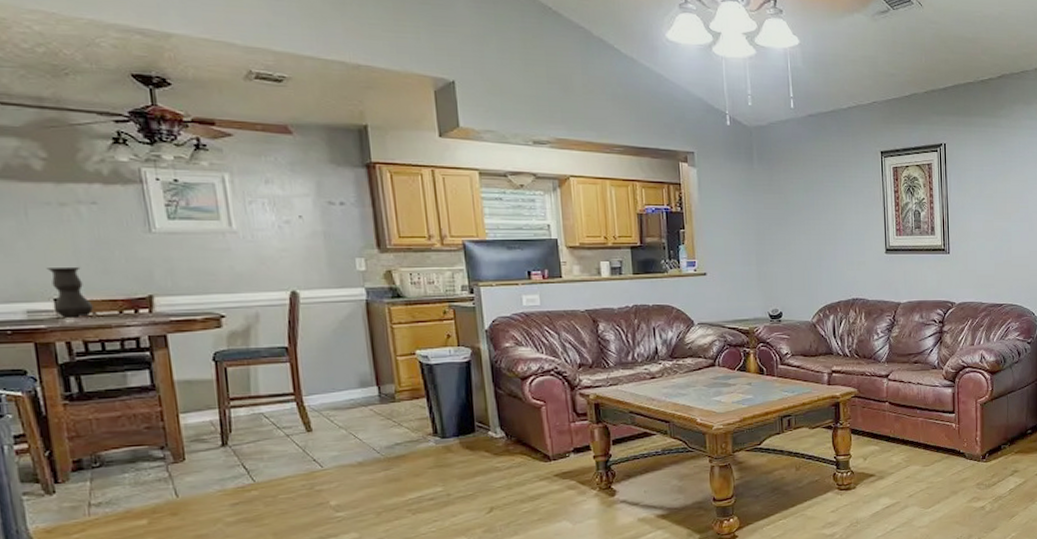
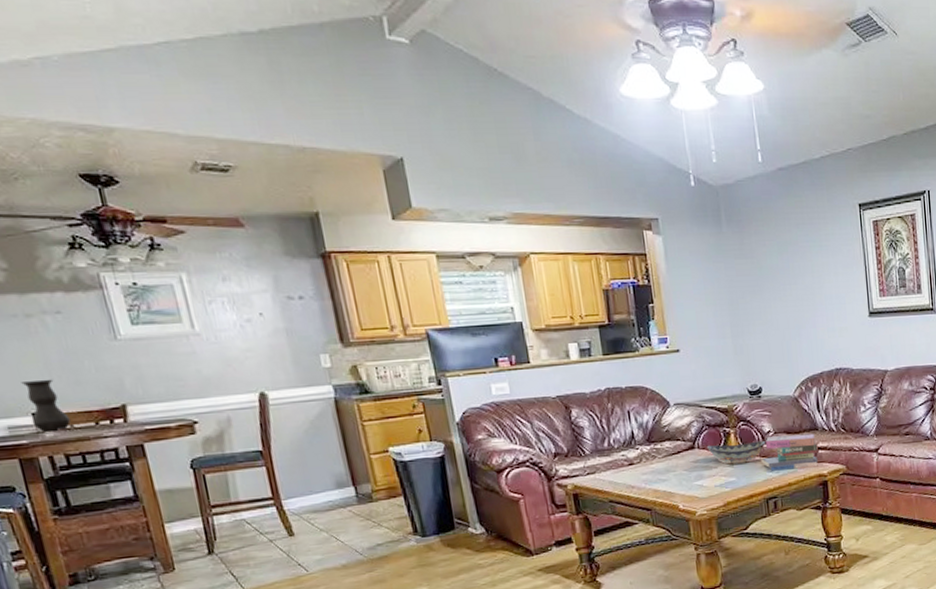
decorative bowl: none [726,361,784,384] -> present [706,440,766,466]
books: none [778,357,832,391] -> present [761,433,818,471]

